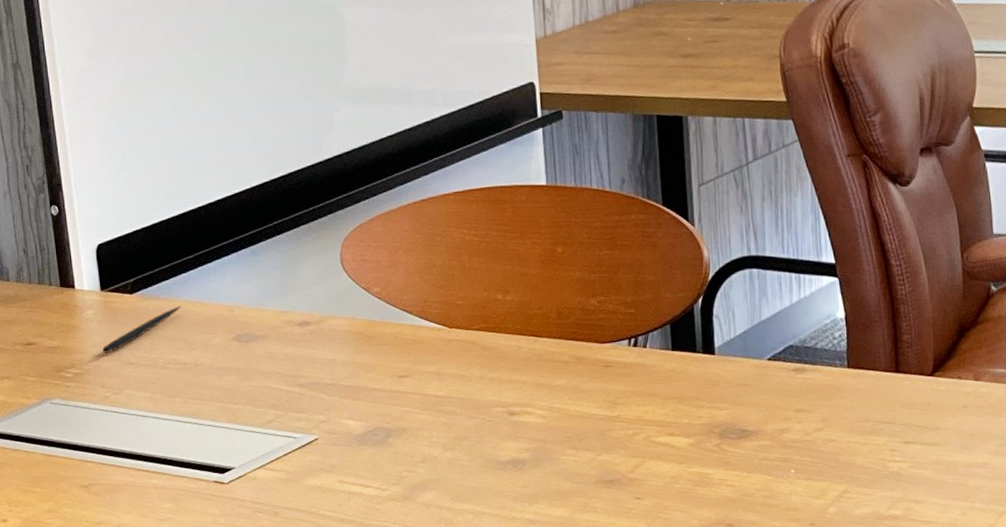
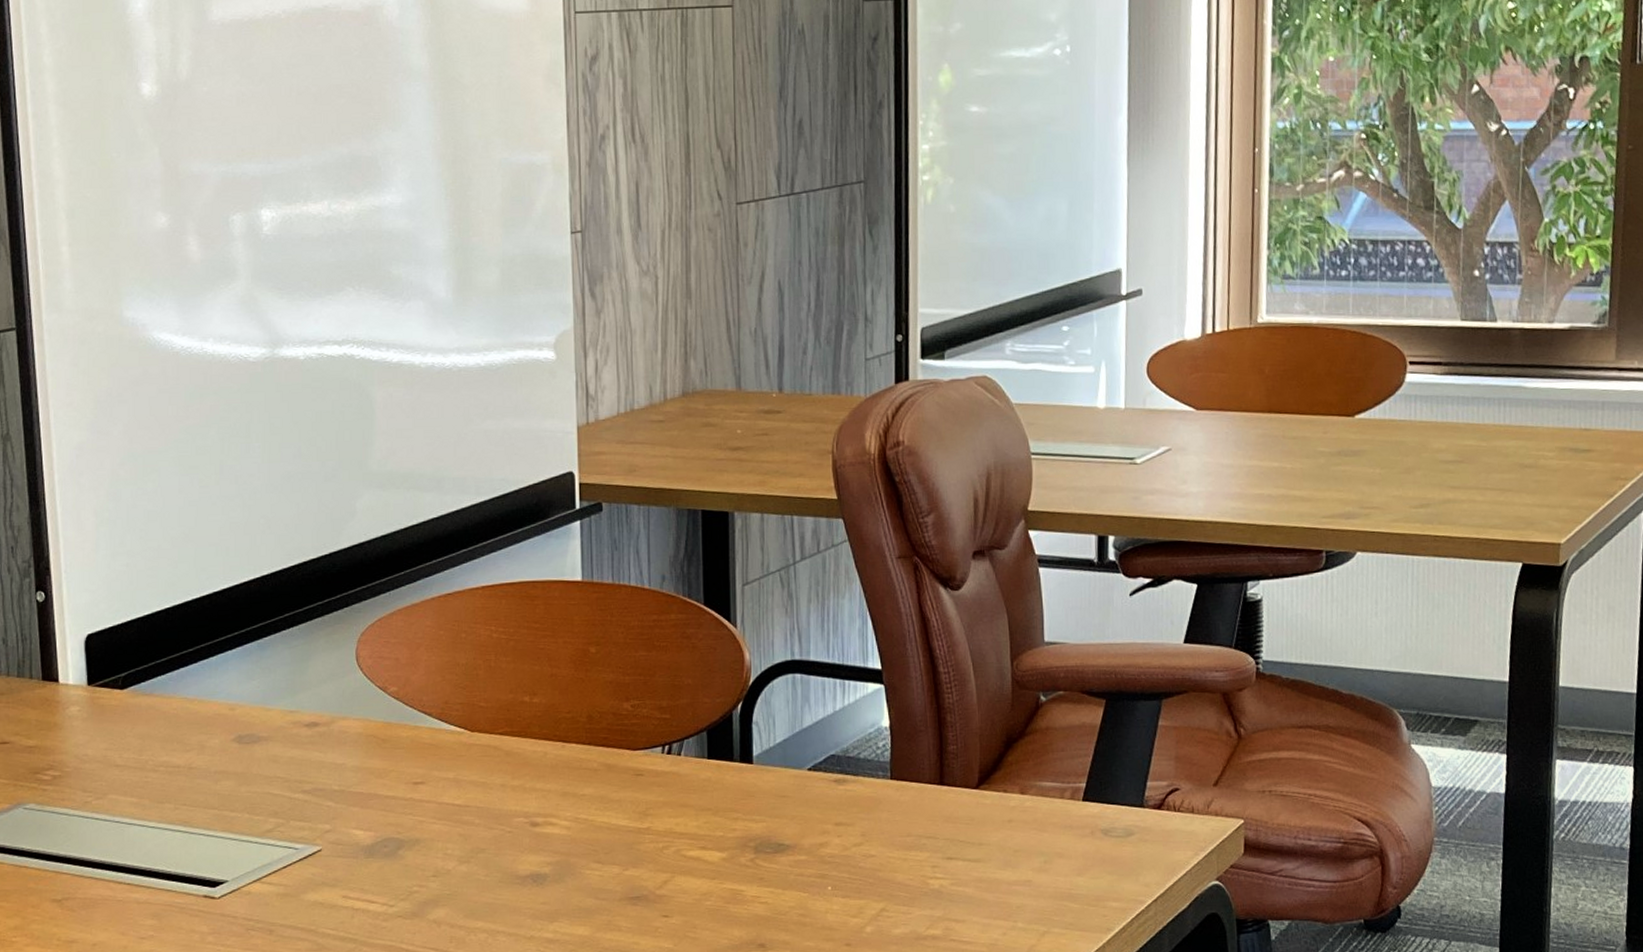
pen: present [103,306,182,353] -> none [86,703,178,754]

